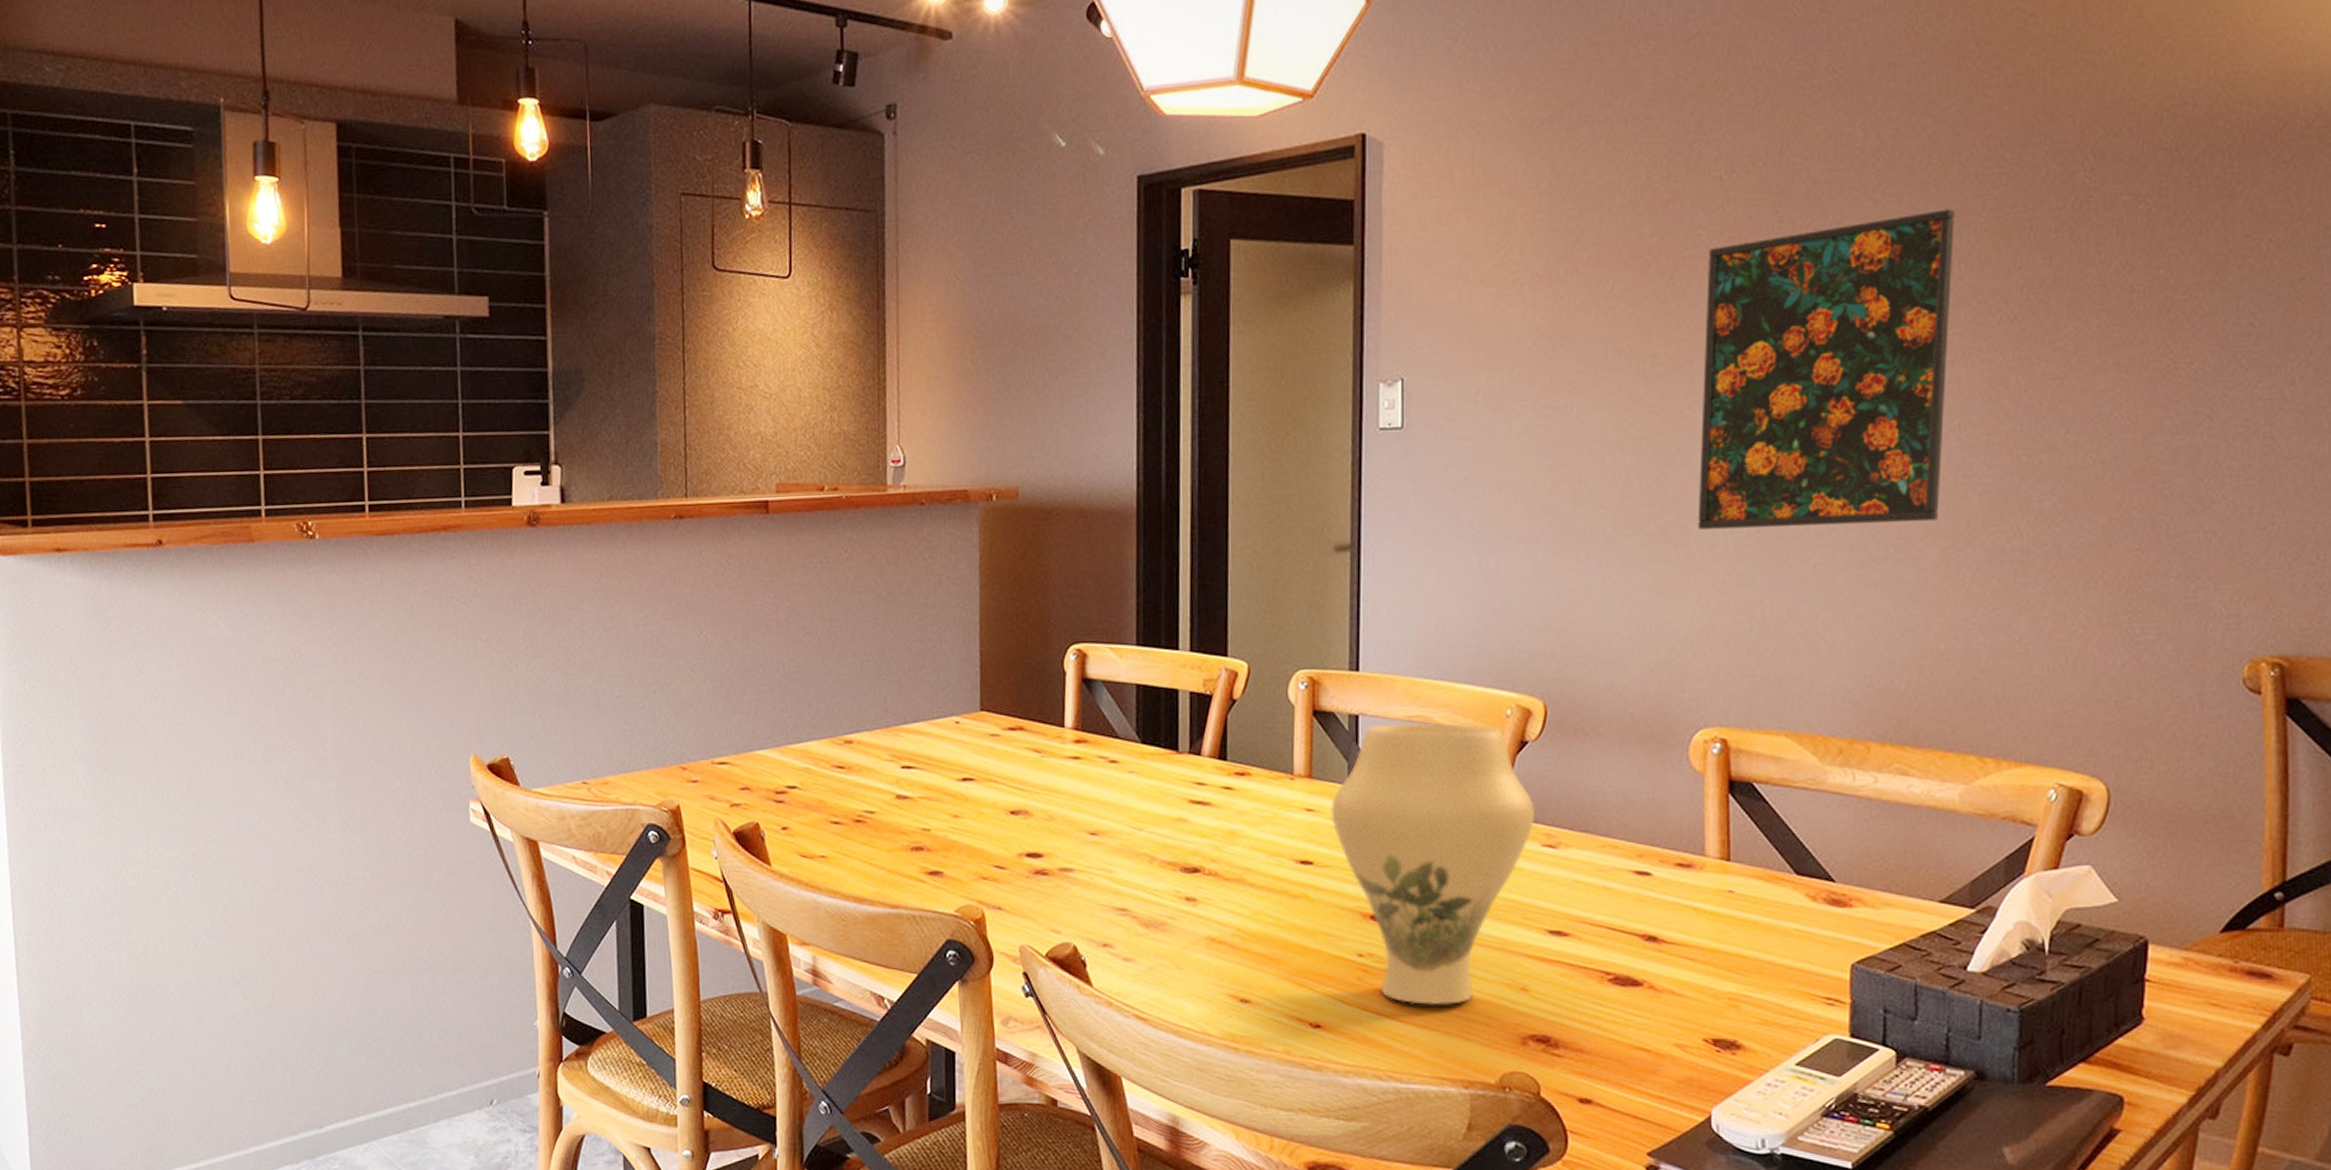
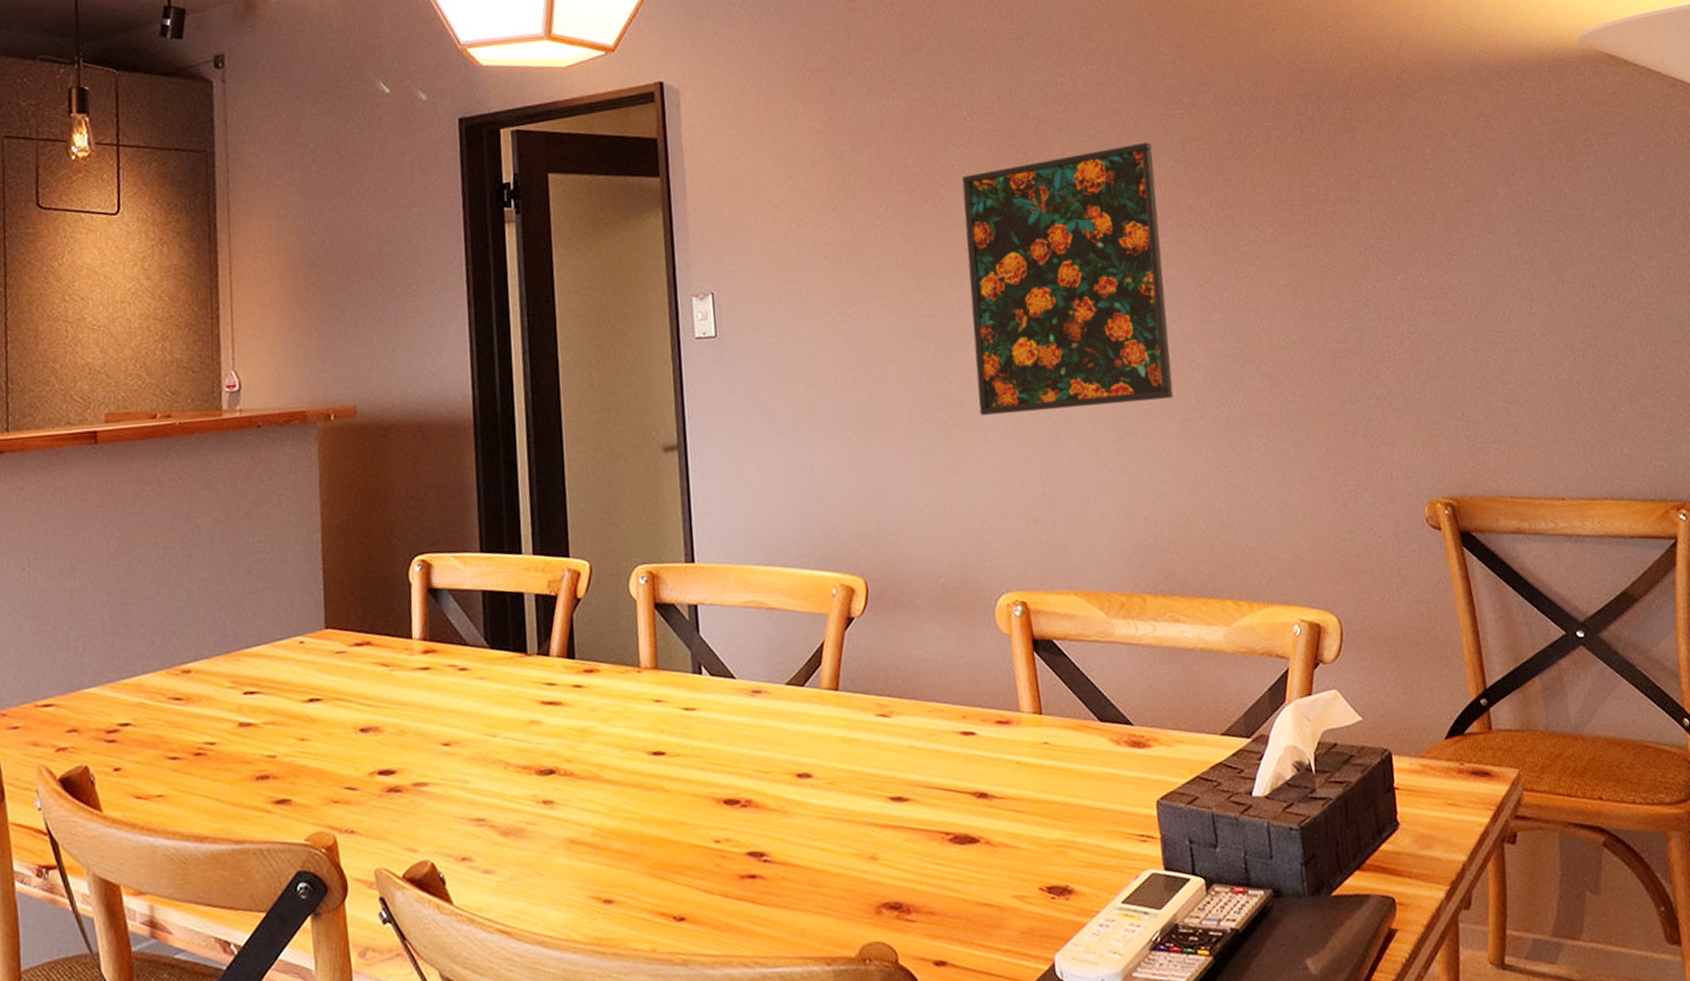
vase: present [1331,722,1536,1005] -> none [678,606,868,886]

